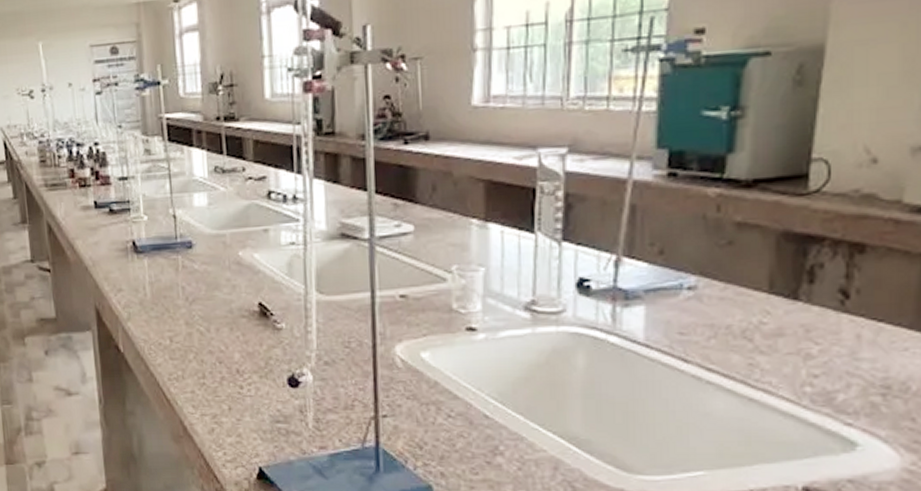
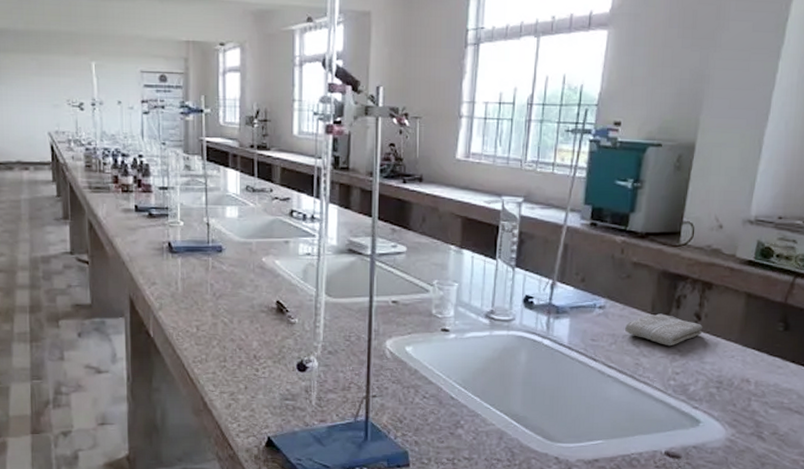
washcloth: none [728,292,854,338] -> present [624,313,703,347]

